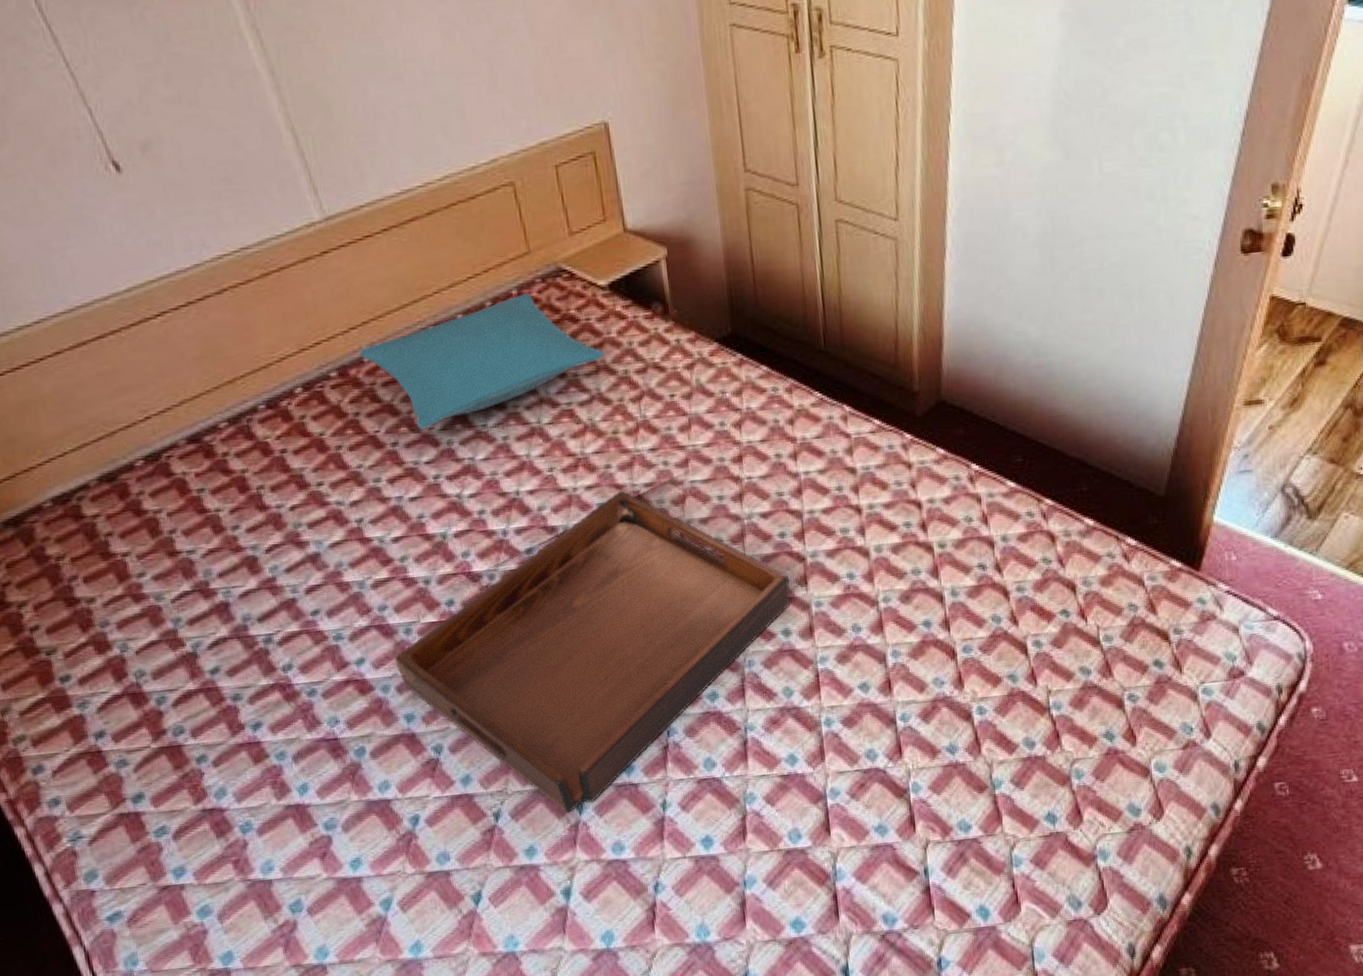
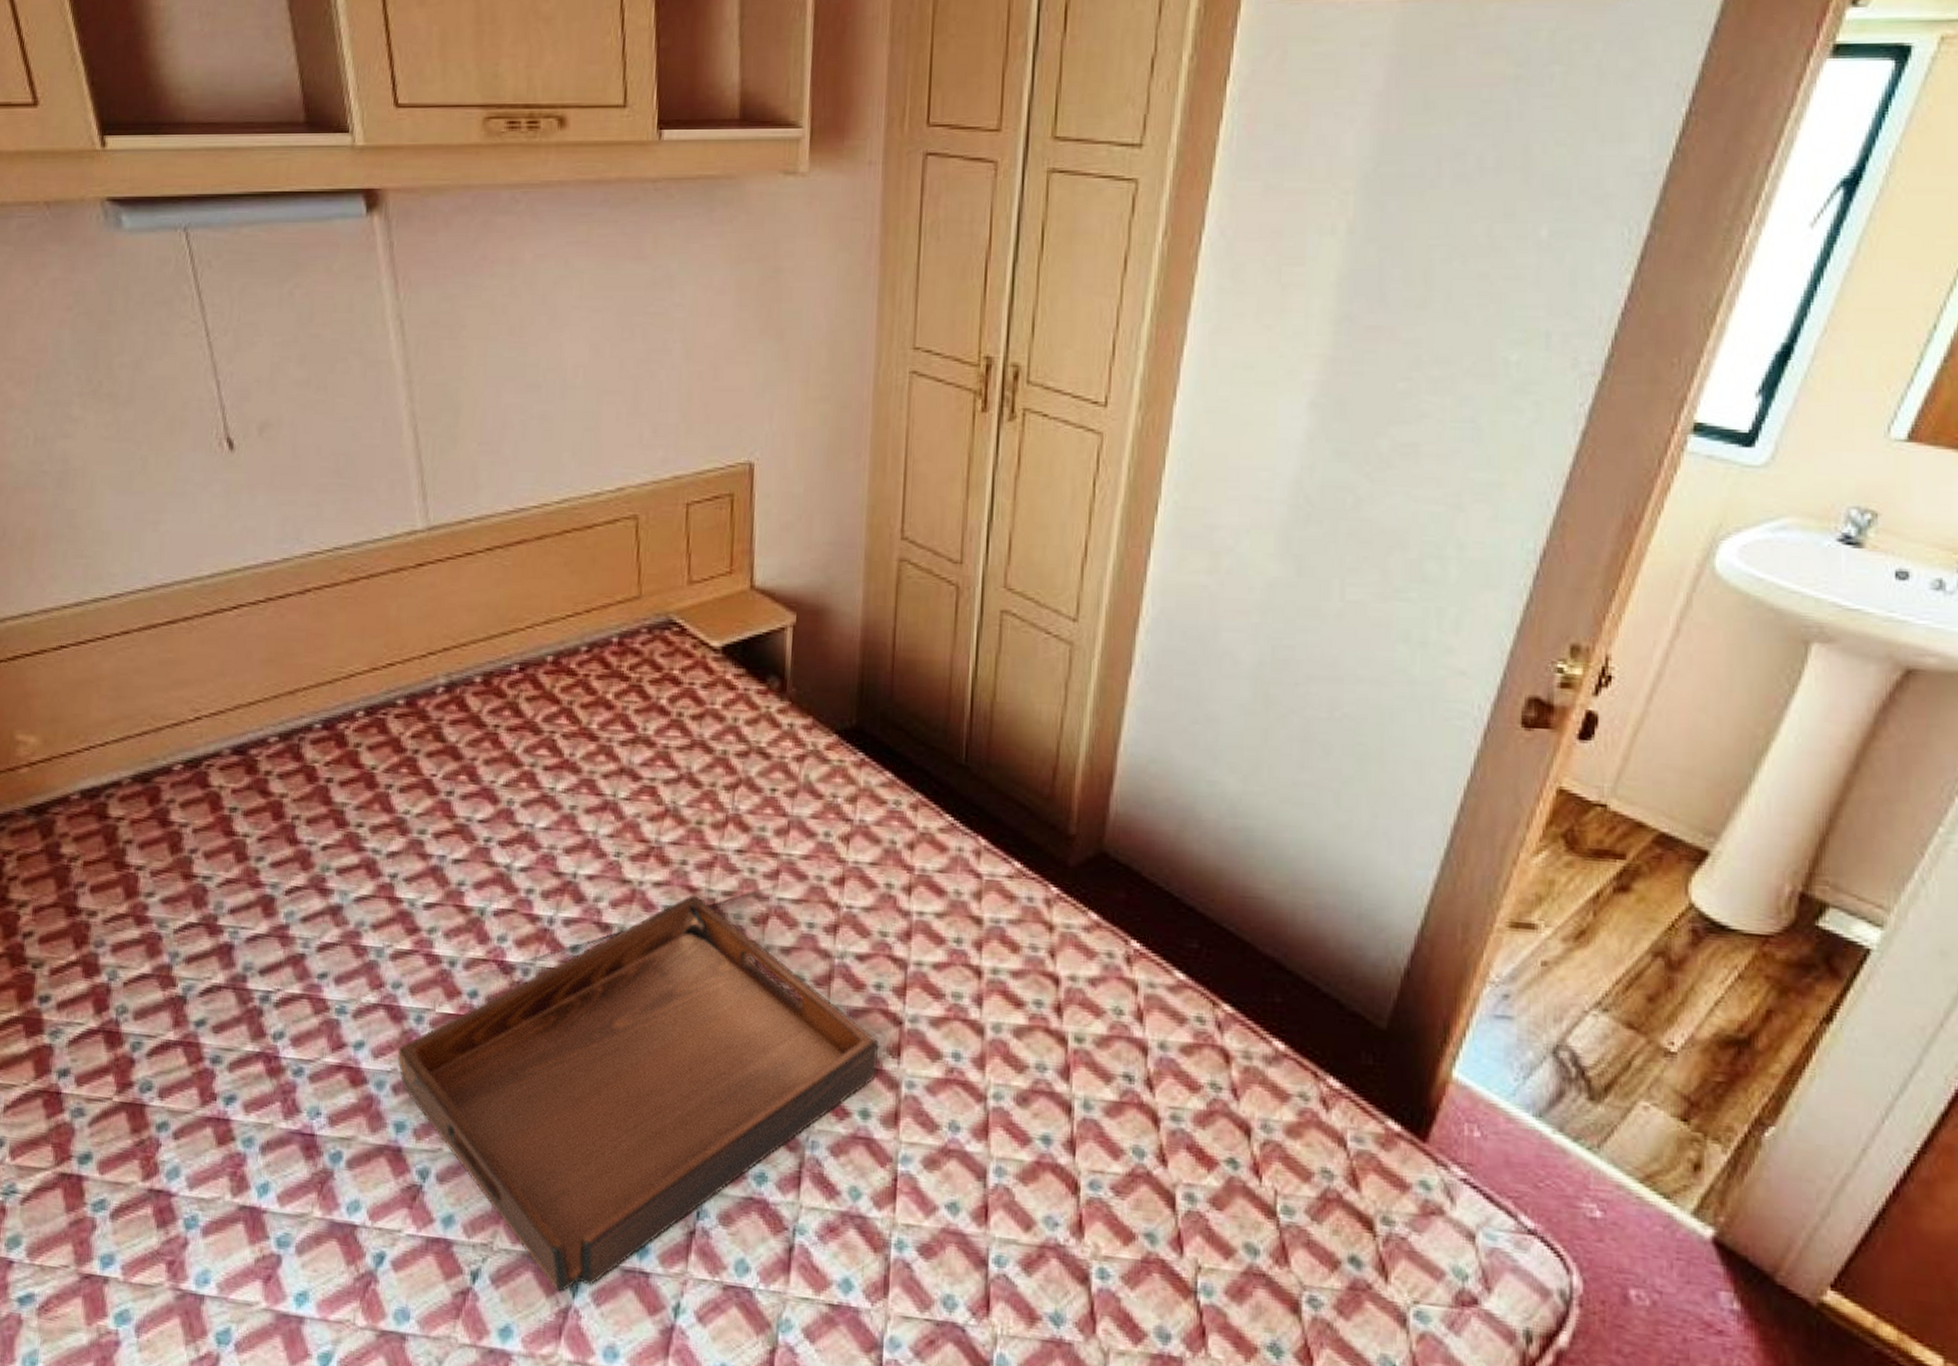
pillow: present [359,293,605,430] -> none [433,643,704,782]

